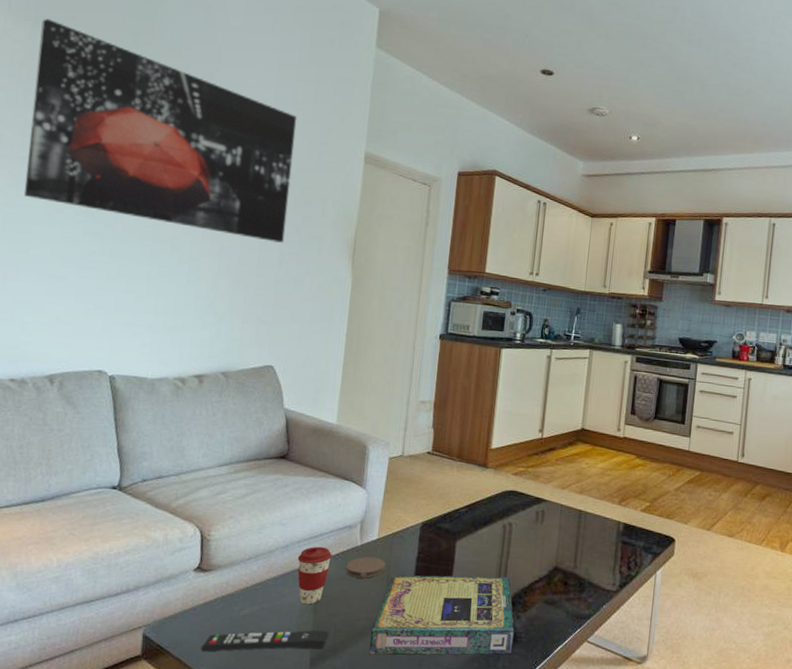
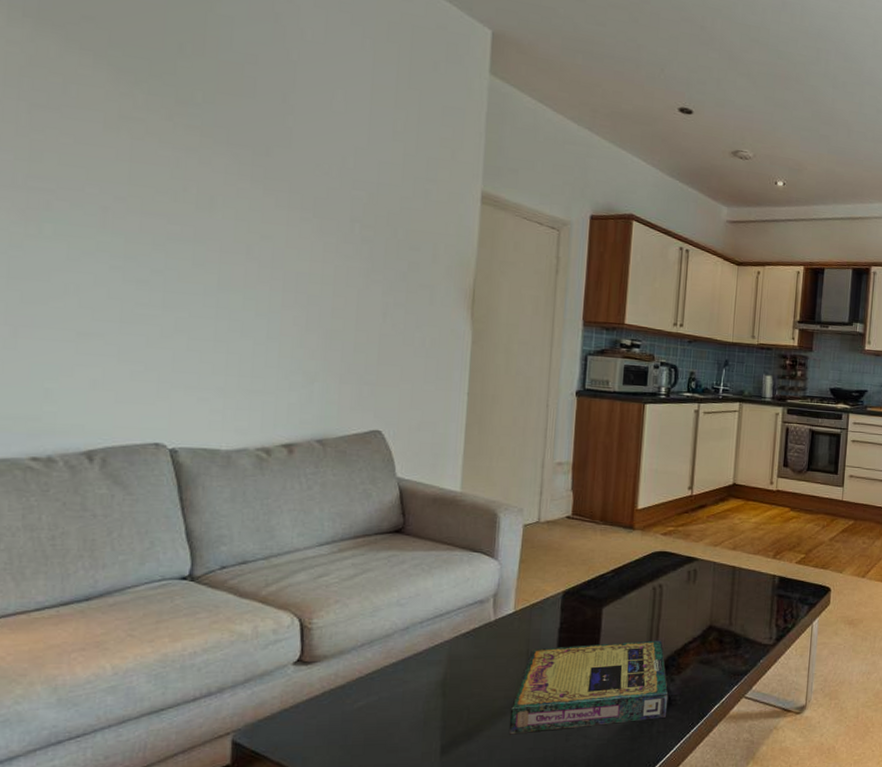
wall art: present [24,18,297,243] -> none [35,16,397,293]
remote control: present [201,630,329,653] -> none [307,715,462,753]
coffee cup: present [297,546,333,605] -> none [420,625,462,689]
coaster: present [345,556,386,579] -> none [478,631,525,655]

